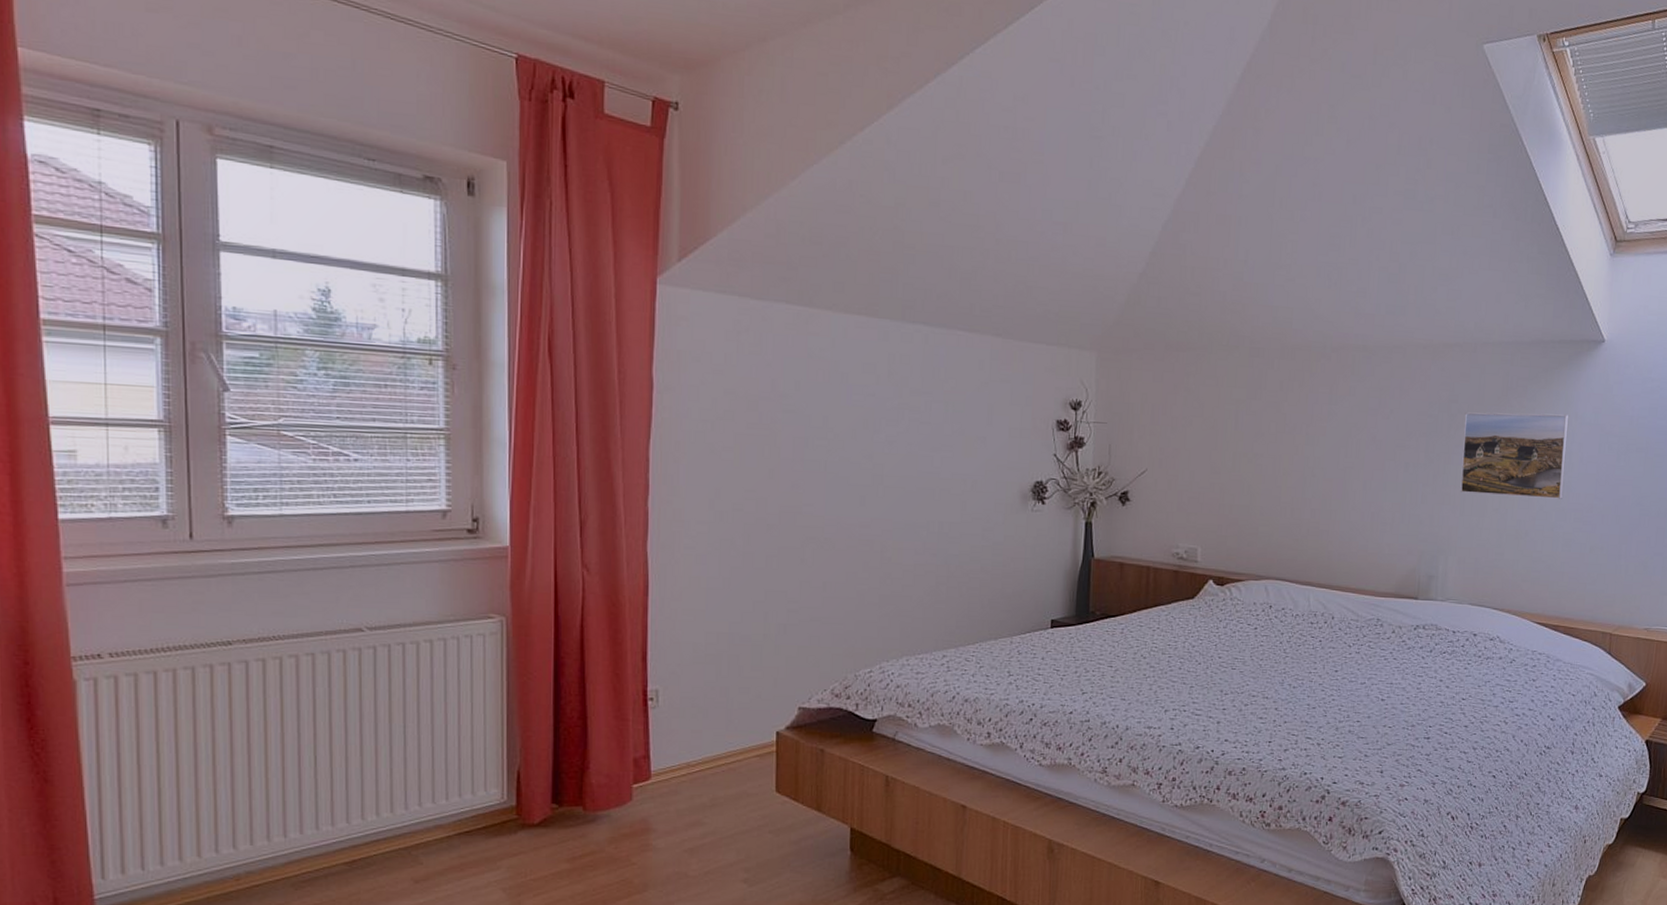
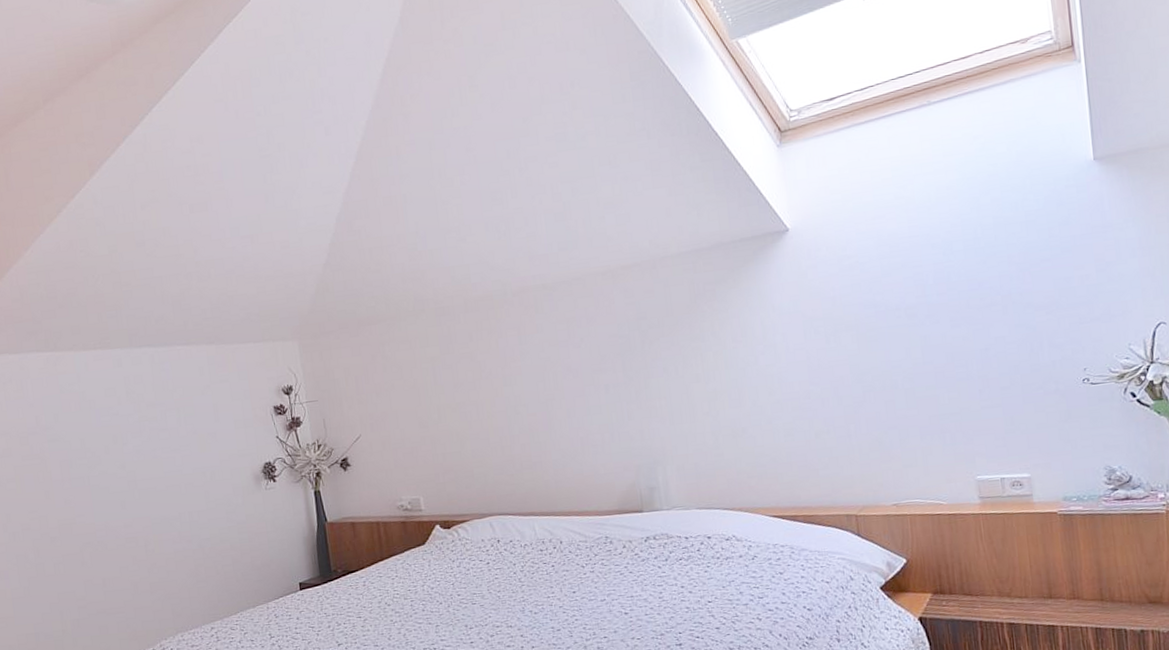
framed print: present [1460,412,1569,499] -> none [656,308,776,403]

